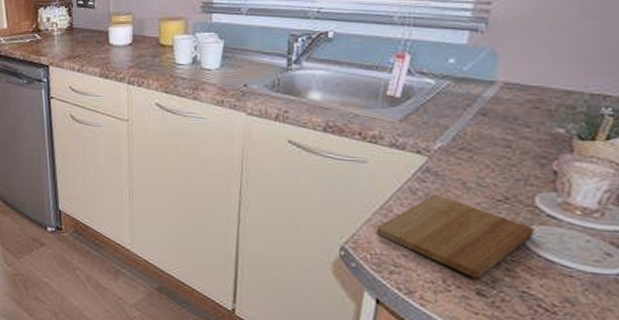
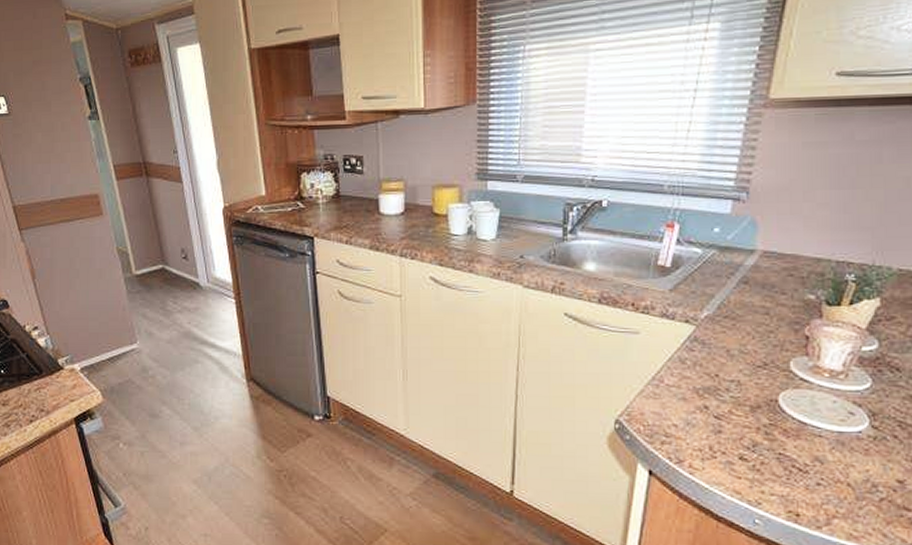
cutting board: present [376,193,535,279] -> none [648,362,790,444]

